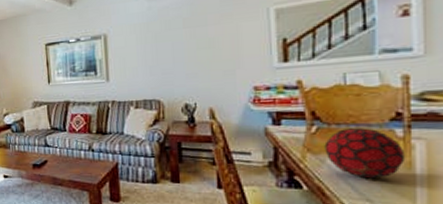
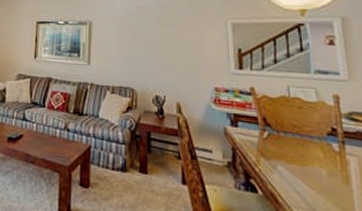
decorative orb: present [324,128,406,179] -> none [275,137,343,190]

